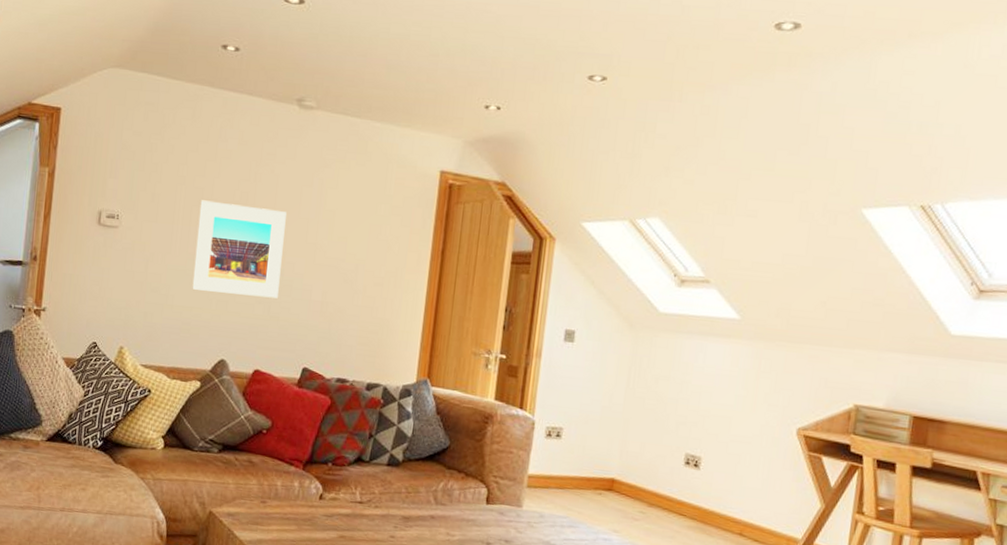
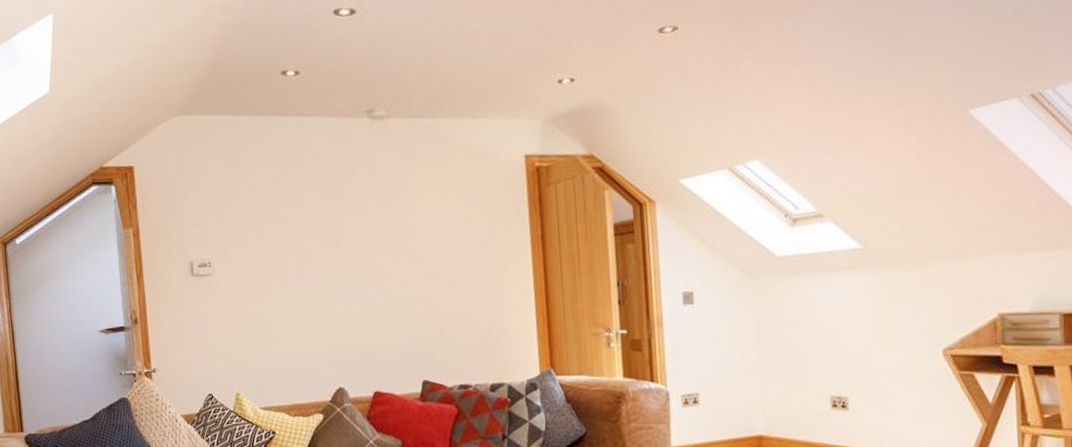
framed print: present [192,200,287,299] -> none [289,227,384,323]

